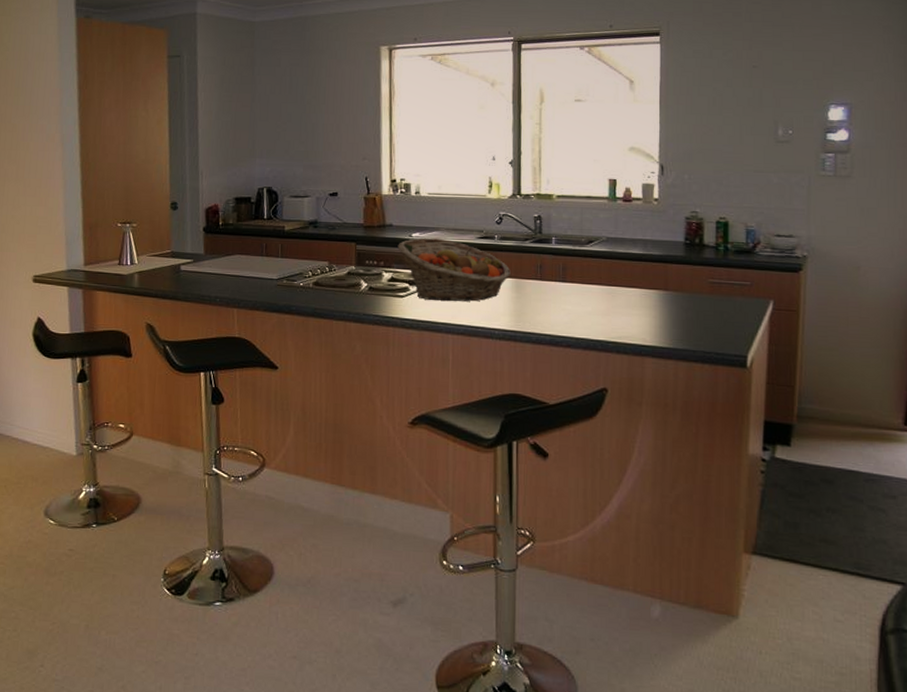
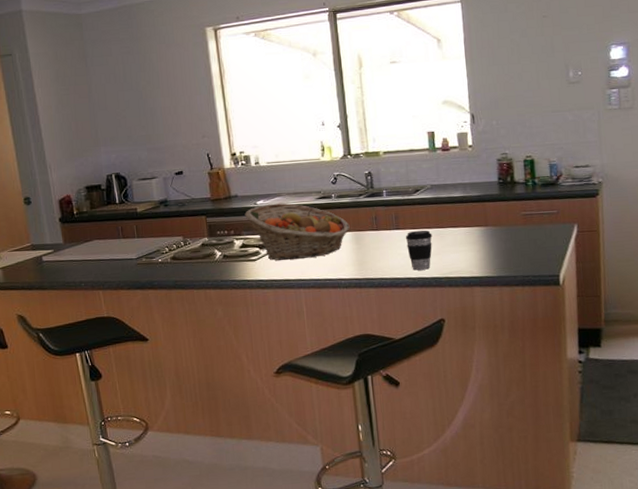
coffee cup: none [571,285,603,331] -> present [405,230,433,271]

